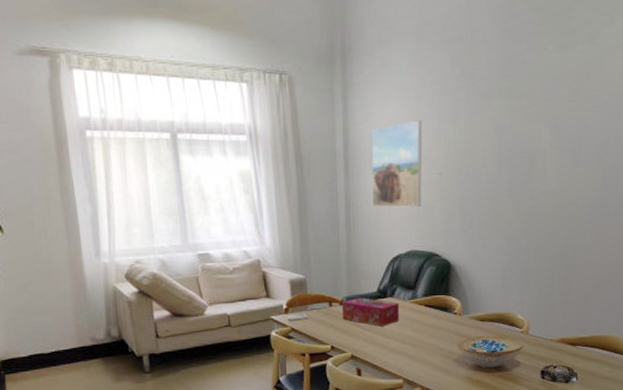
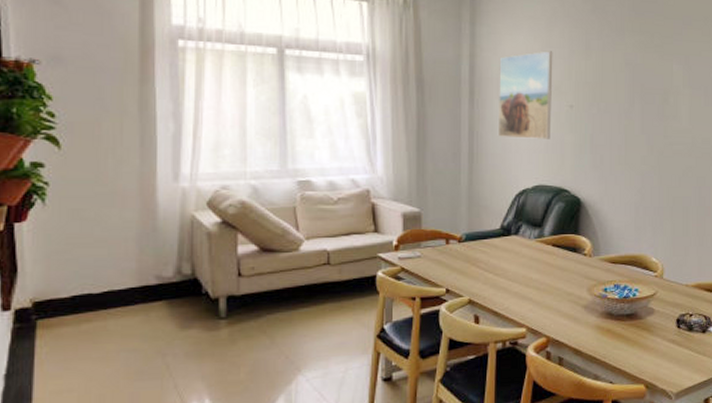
tissue box: present [341,297,400,327] -> none [460,234,525,268]

